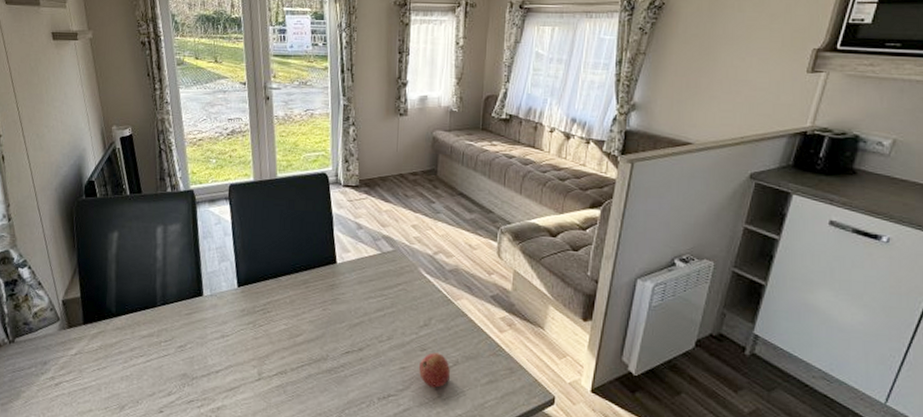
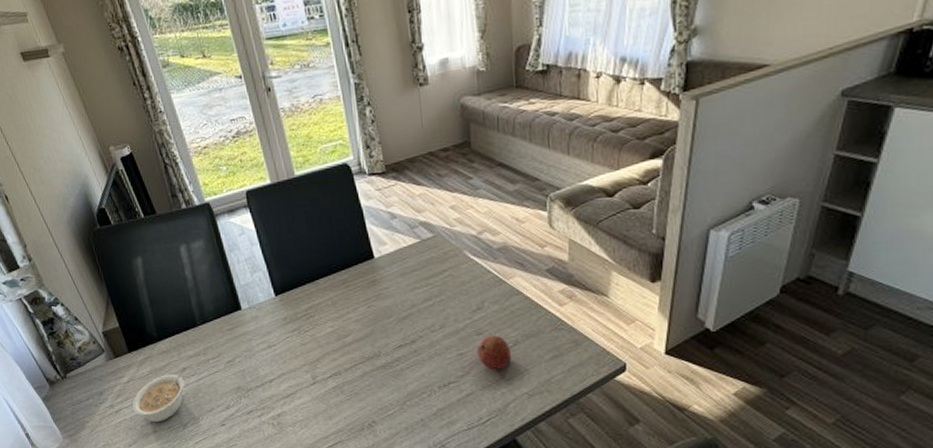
legume: none [73,344,139,402] -> present [132,365,188,423]

